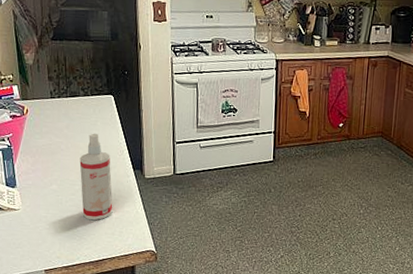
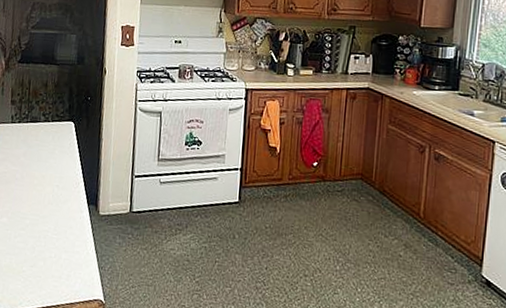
spray bottle: present [79,133,113,220] -> none [30,162,65,260]

